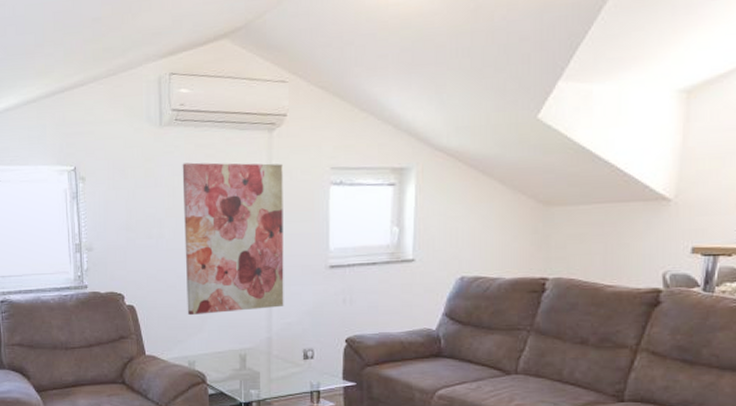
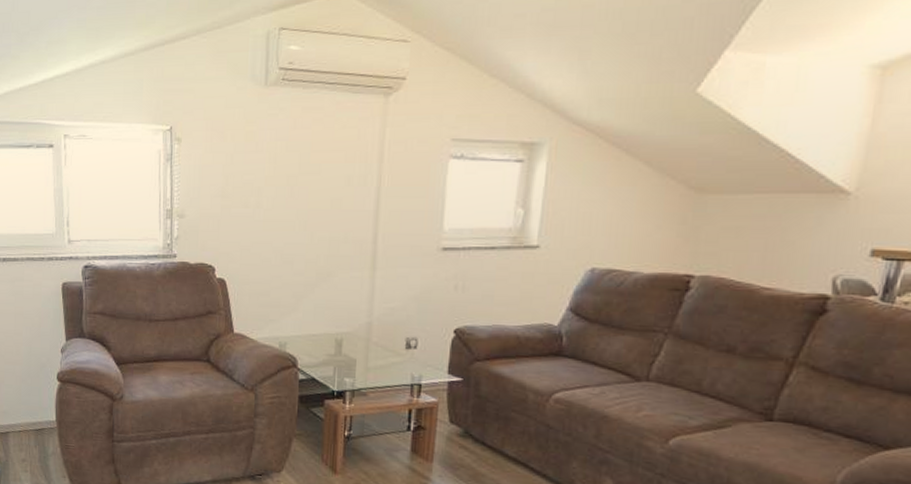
wall art: present [182,162,284,316] -> none [281,127,398,294]

